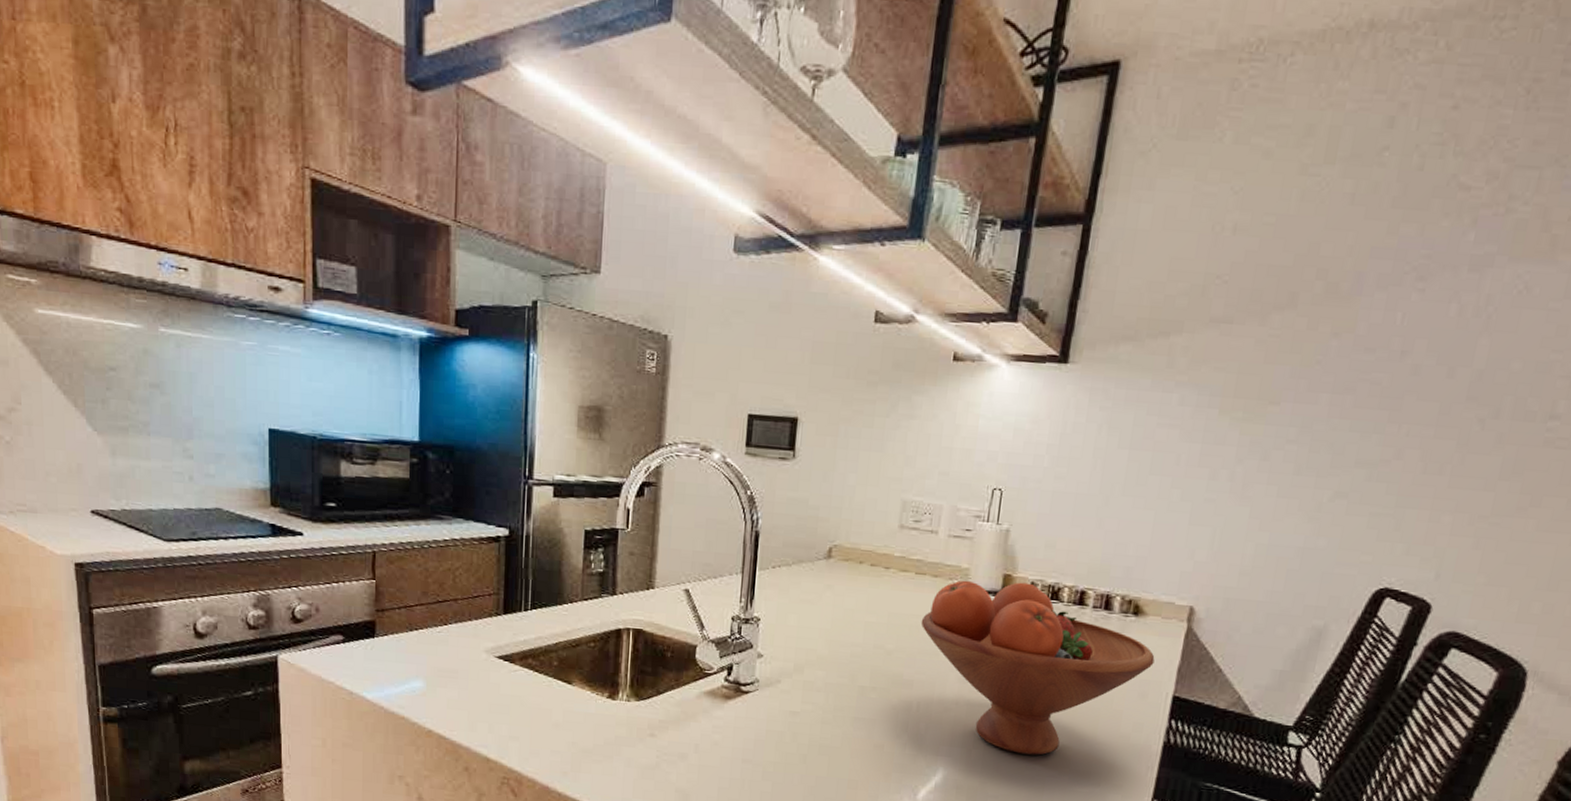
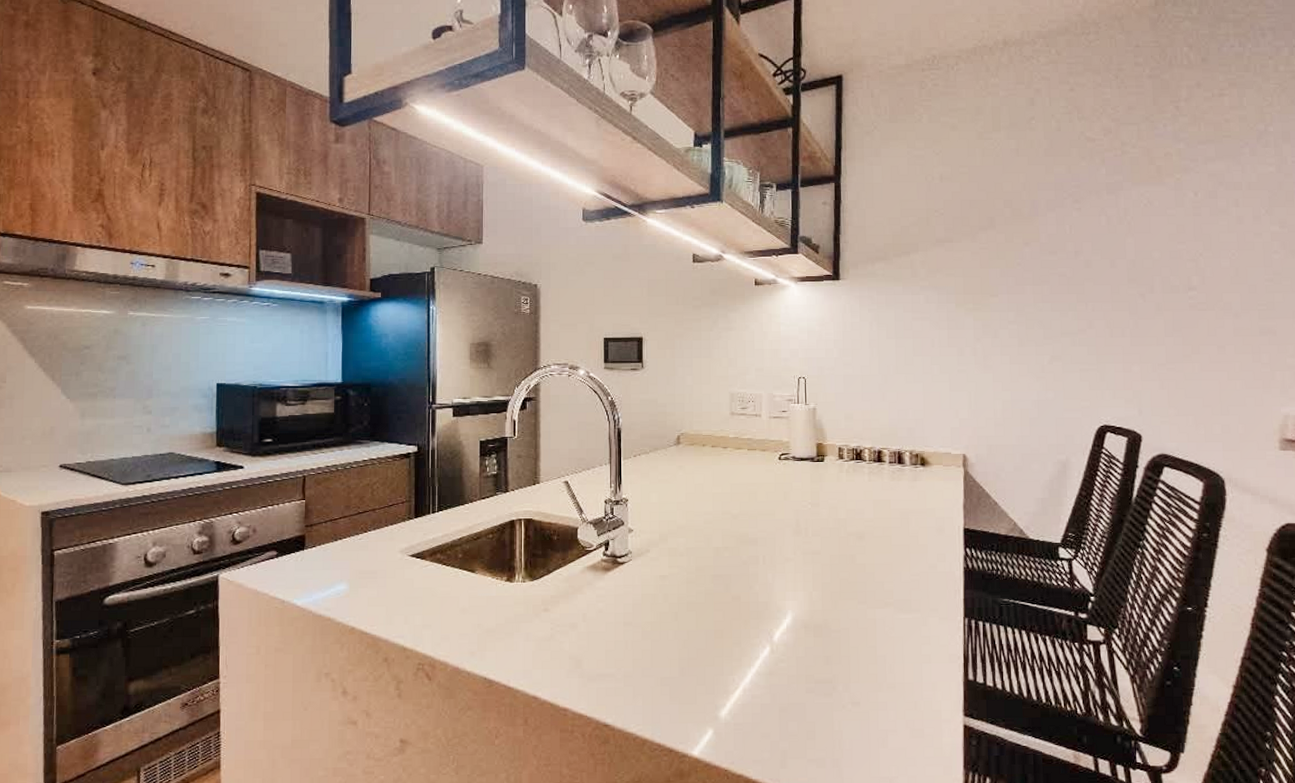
fruit bowl: present [921,580,1155,756] -> none [757,448,944,591]

